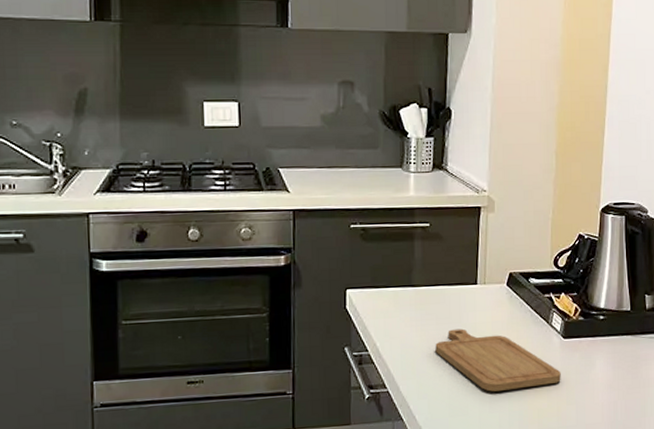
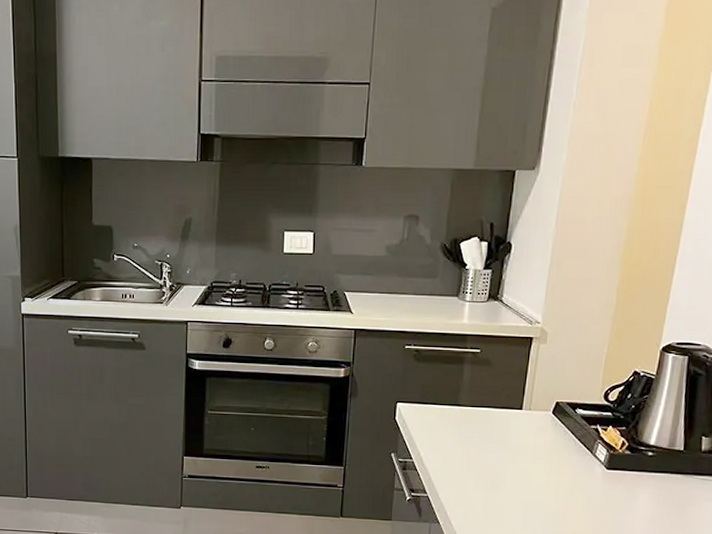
chopping board: present [435,328,561,392] -> none [475,448,600,511]

